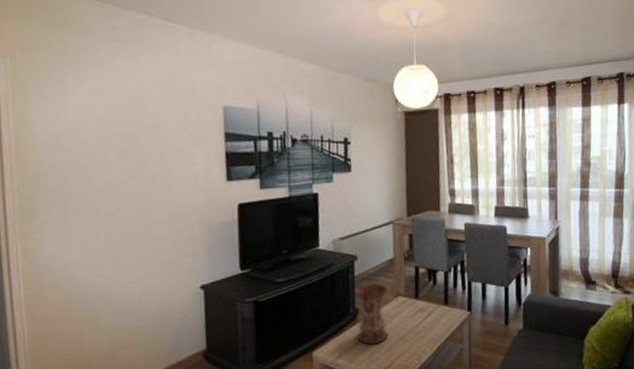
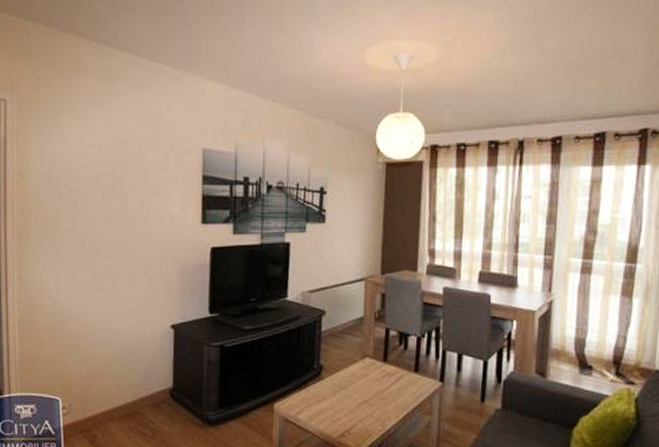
vase: present [355,283,389,345] -> none [320,340,355,405]

